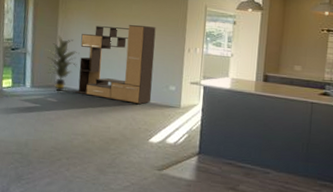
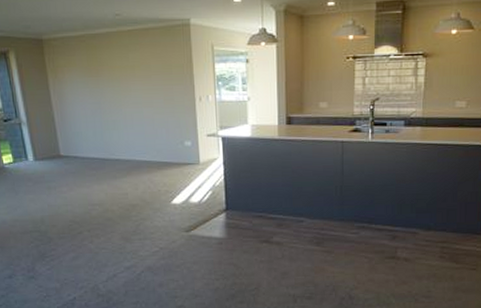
indoor plant: present [44,35,80,91] -> none [40,99,80,161]
media console: present [74,25,156,105] -> none [78,76,167,166]

